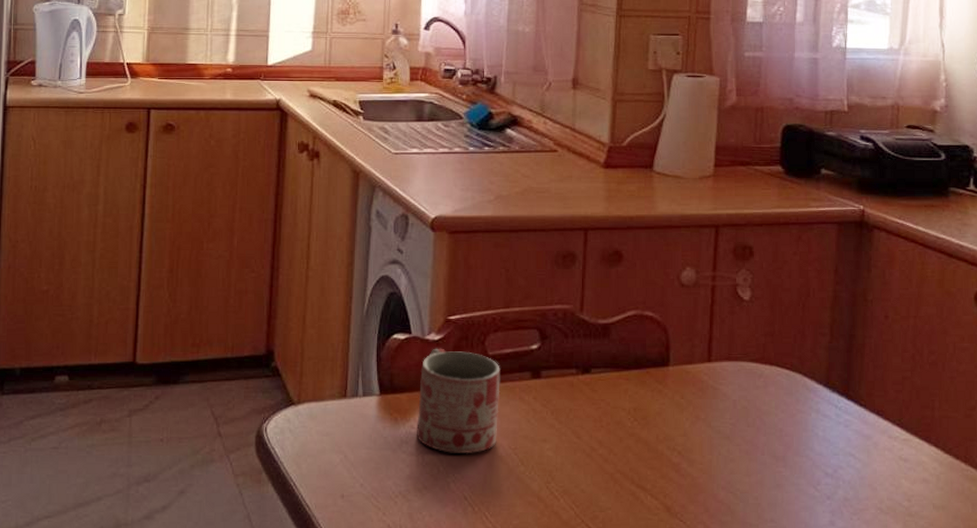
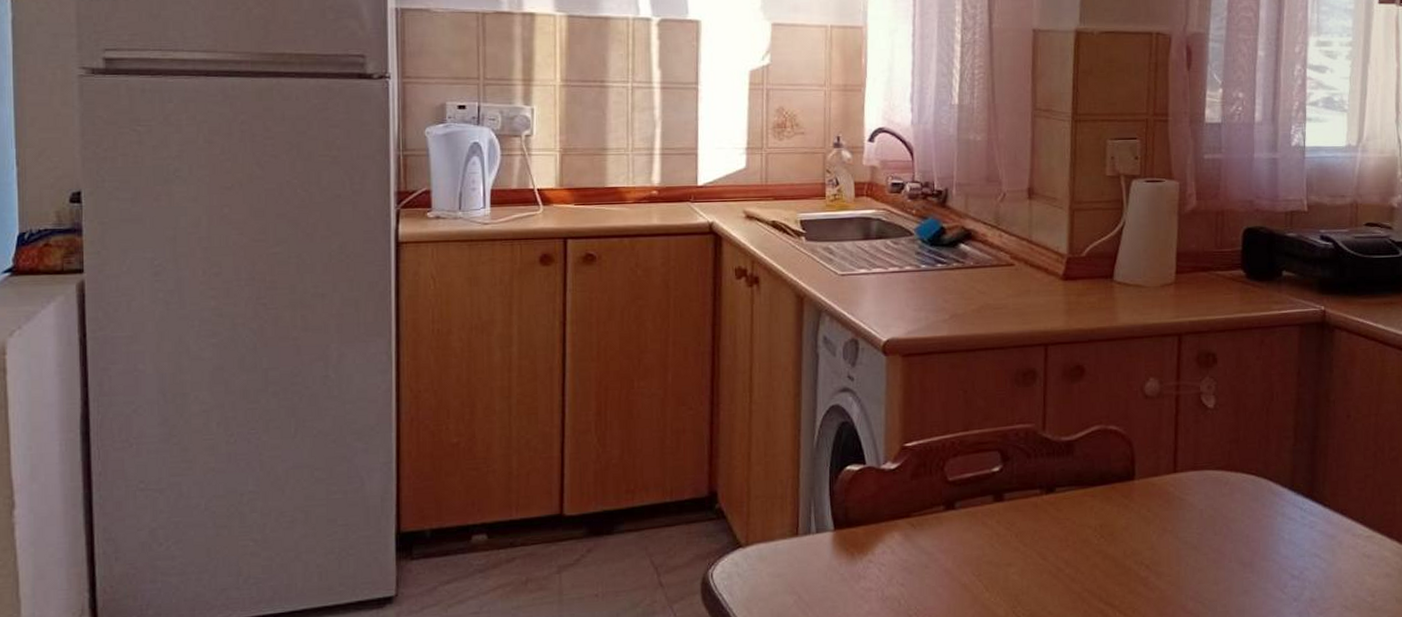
mug: present [417,348,500,454] -> none [875,477,962,585]

